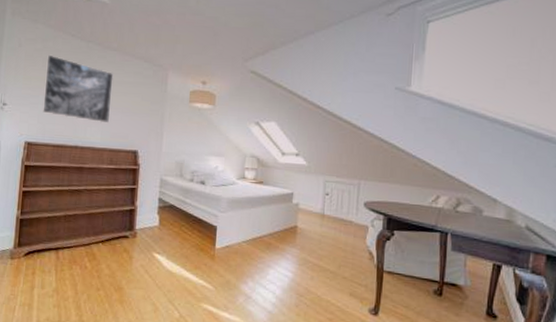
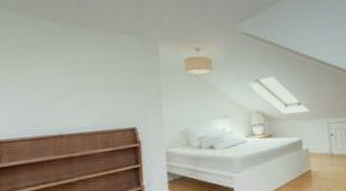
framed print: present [43,54,114,124] -> none [11,40,99,106]

